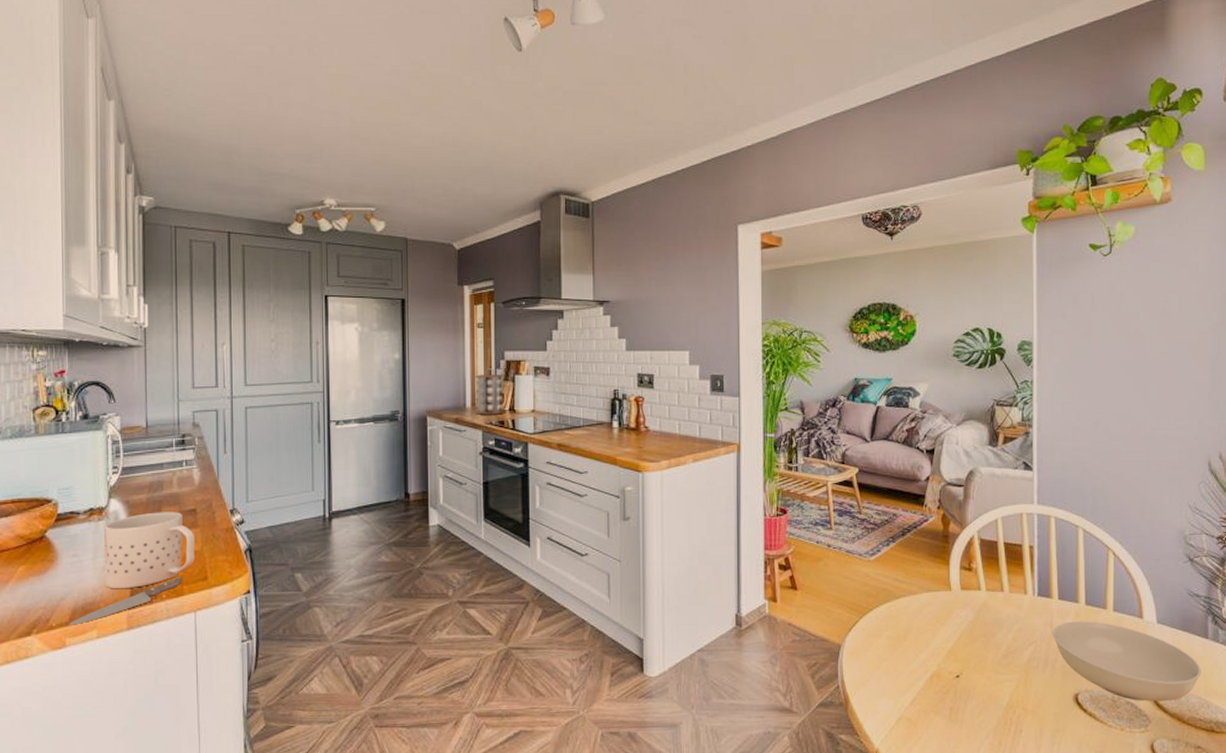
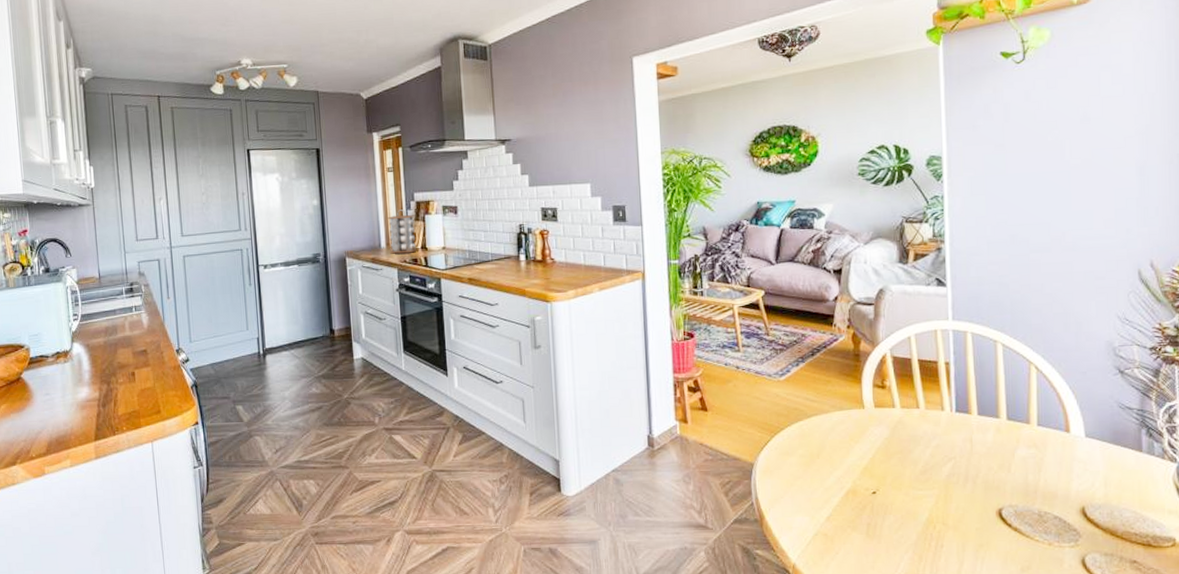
kitchen knife: present [69,576,182,625] -> none [46,410,139,456]
mug: present [104,512,196,589] -> none [70,353,148,423]
bowl: present [1053,621,1202,702] -> none [973,436,1136,516]

